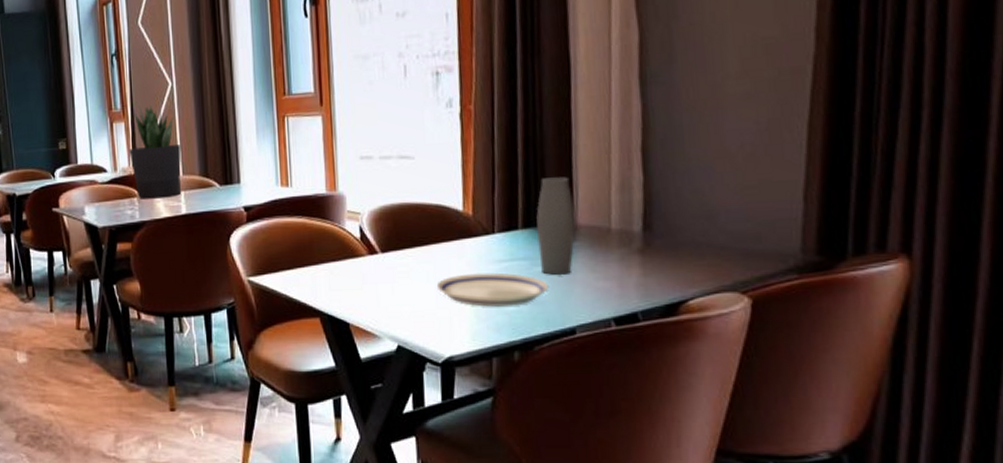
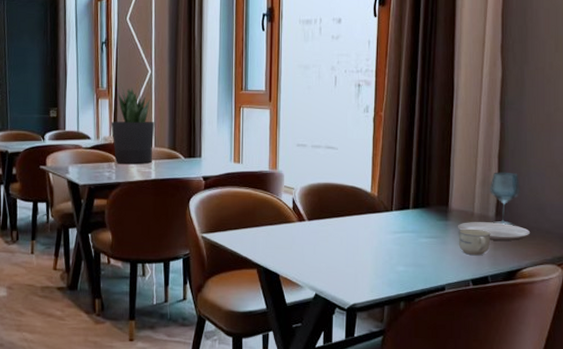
plate: present [436,272,549,307] -> none [347,241,429,267]
vase: present [536,177,576,275] -> none [423,172,450,245]
plate: none [587,239,698,264] -> present [457,222,531,241]
cup: none [590,249,638,285] -> present [458,229,491,255]
wine glass: none [631,169,678,243] -> present [490,172,520,226]

